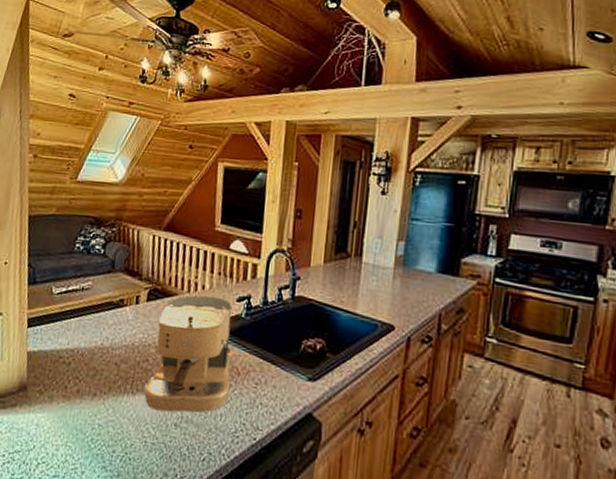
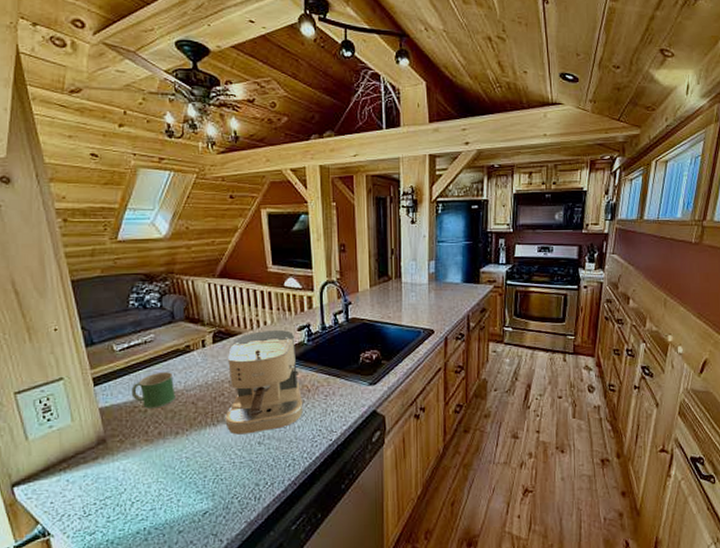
mug: none [59,323,102,363] -> present [131,372,176,409]

